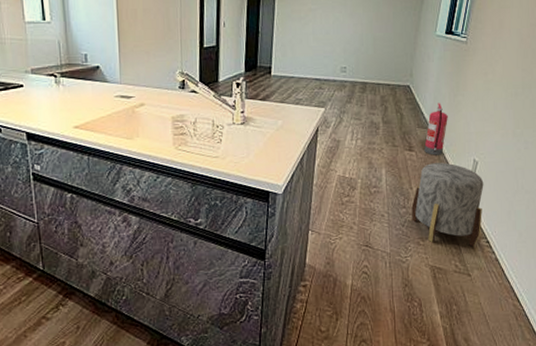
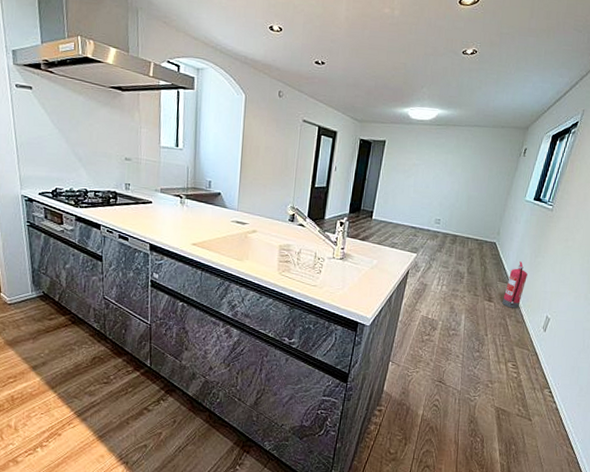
stool: present [411,162,484,247] -> none [484,315,553,395]

